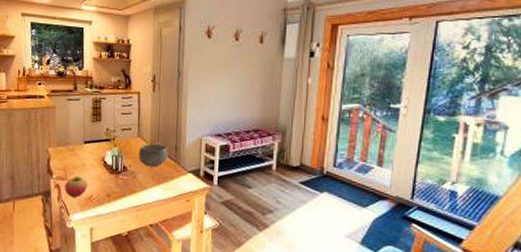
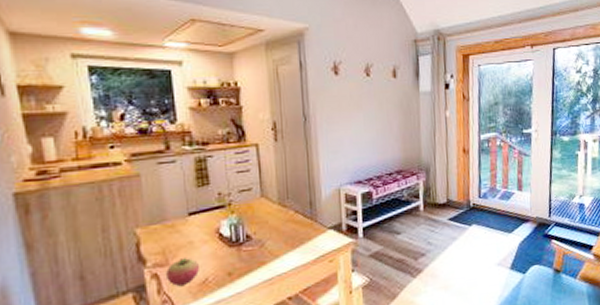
bowl: present [139,143,169,167] -> none [264,201,302,231]

